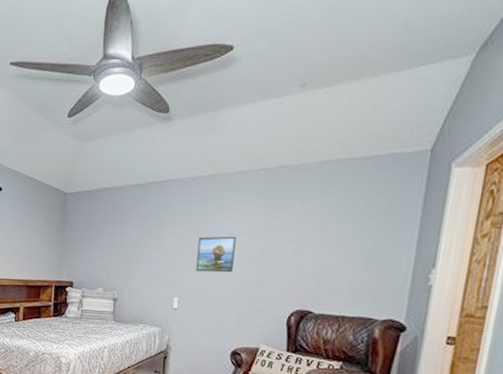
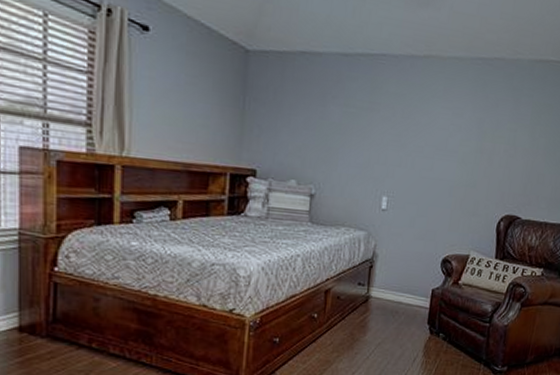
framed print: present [195,236,236,273] -> none [407,127,451,171]

